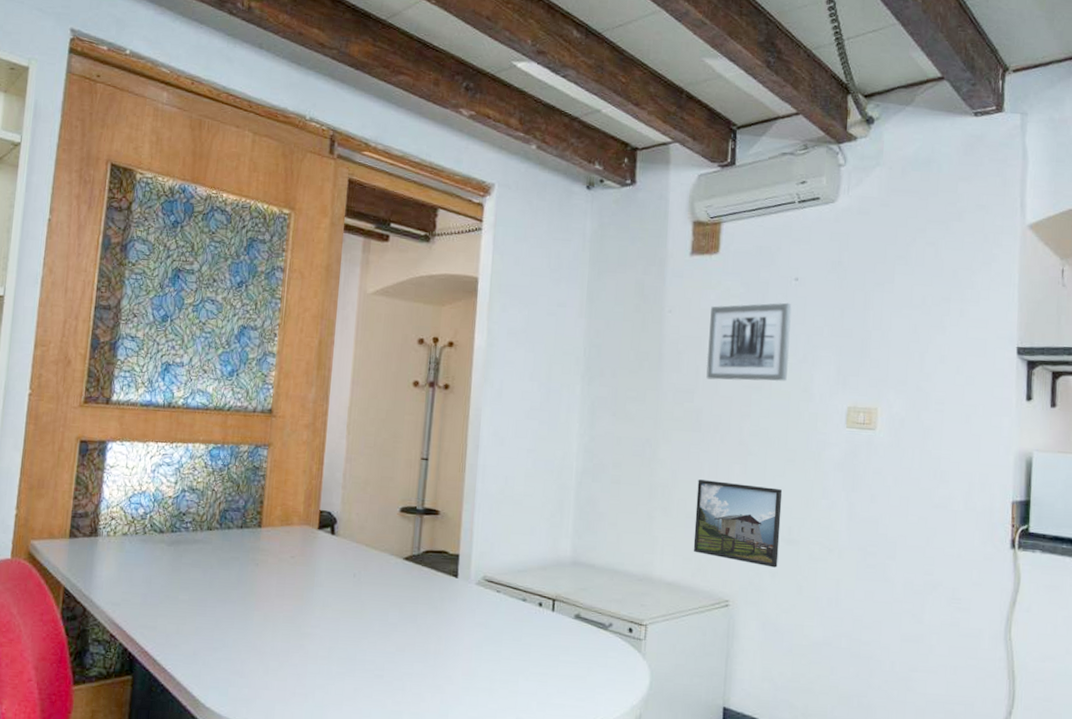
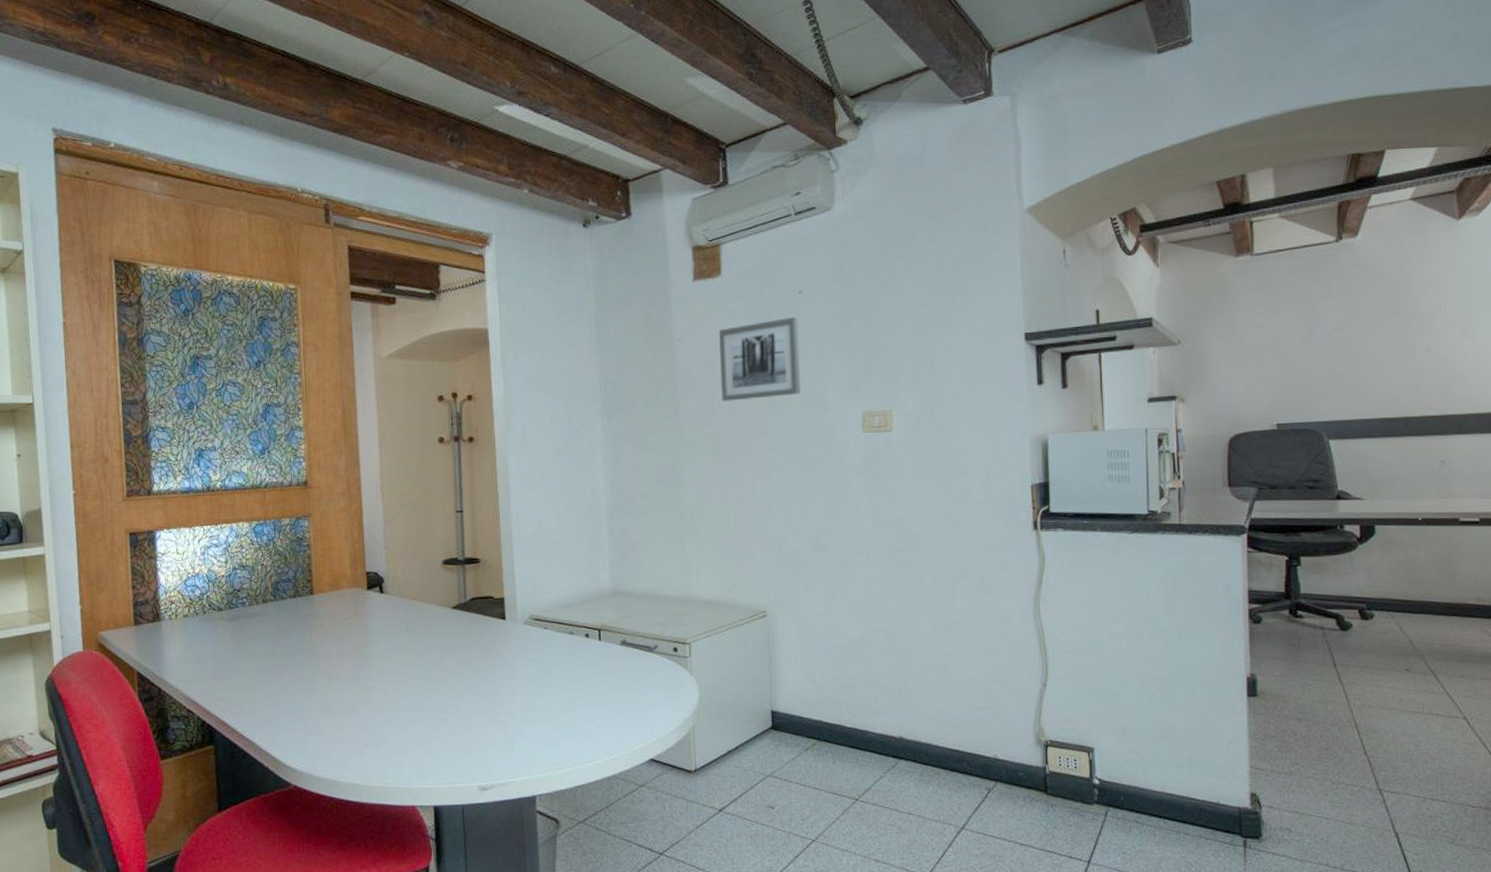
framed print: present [693,479,783,568] -> none [724,499,810,575]

